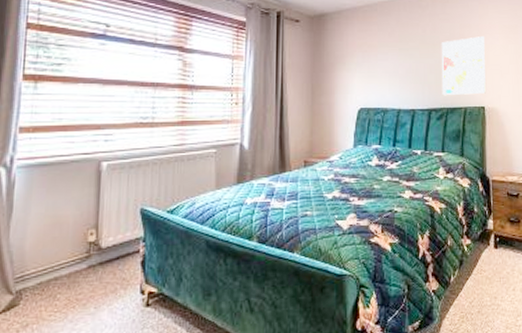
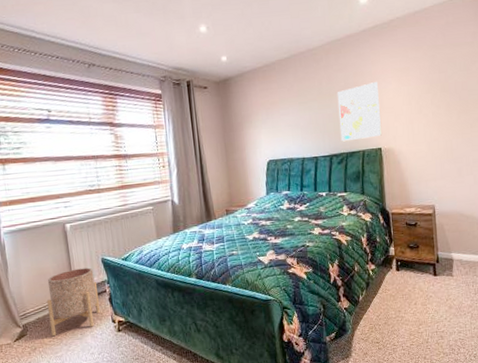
planter: none [53,219,129,309] -> present [46,267,101,337]

